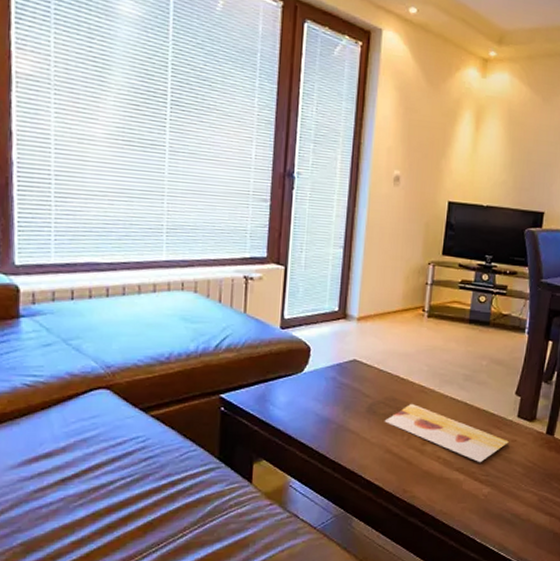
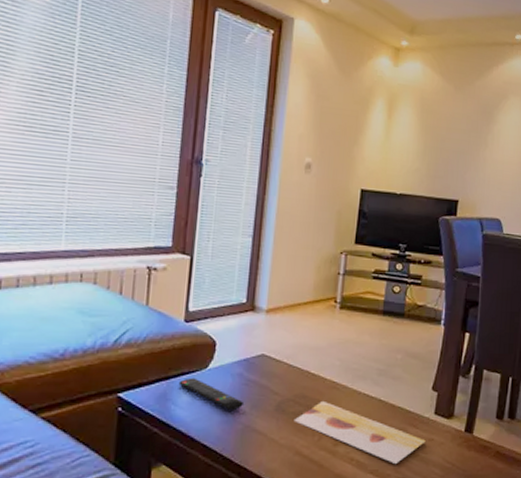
remote control: none [276,380,337,412] -> present [178,377,243,411]

